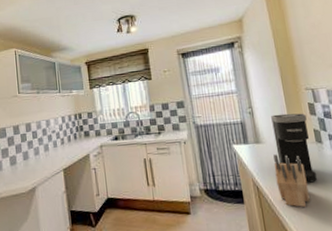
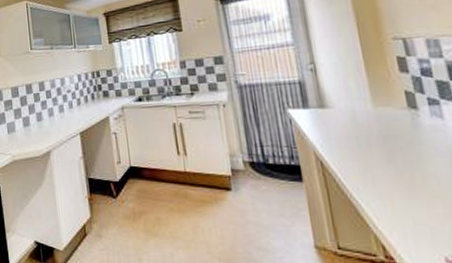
coffee maker: present [271,113,317,183] -> none [342,70,409,160]
knife block: present [273,154,310,208] -> none [344,122,398,192]

